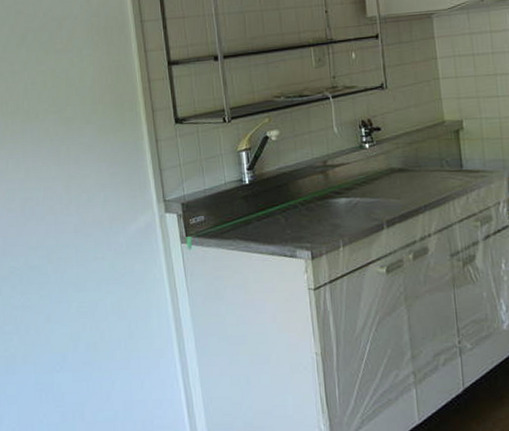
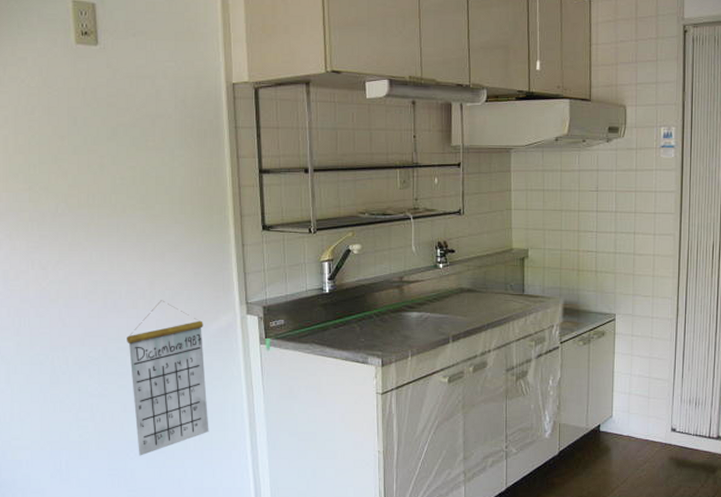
calendar: none [46,204,135,369] -> present [127,300,209,456]

